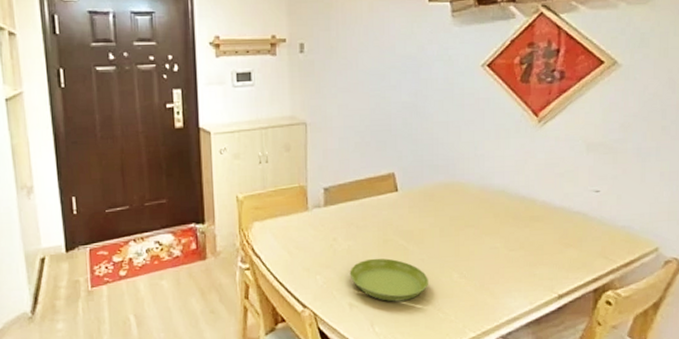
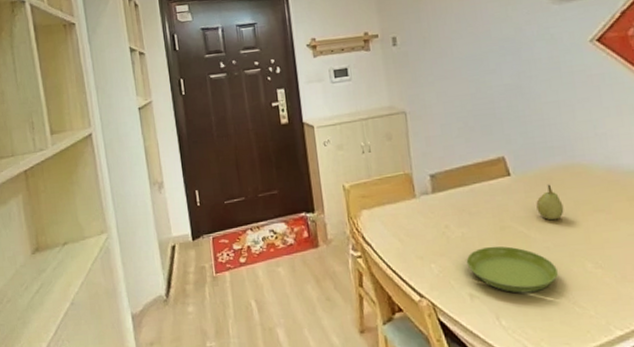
fruit: none [417,200,441,235] -> present [536,184,564,221]

